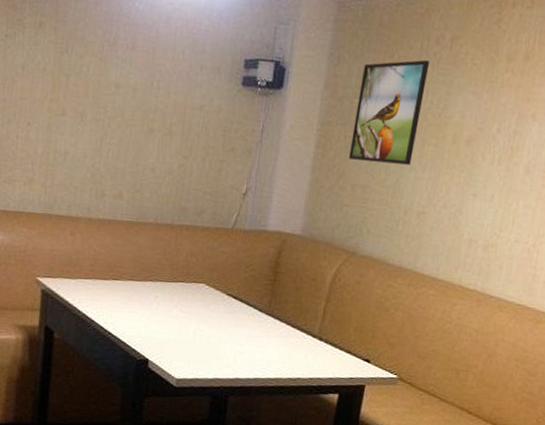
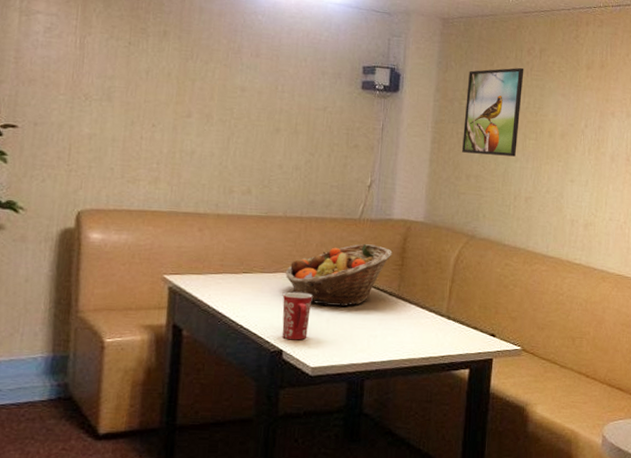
mug: none [148,301,181,351] -> present [282,292,313,340]
fruit basket: none [154,255,265,320] -> present [285,244,393,306]

